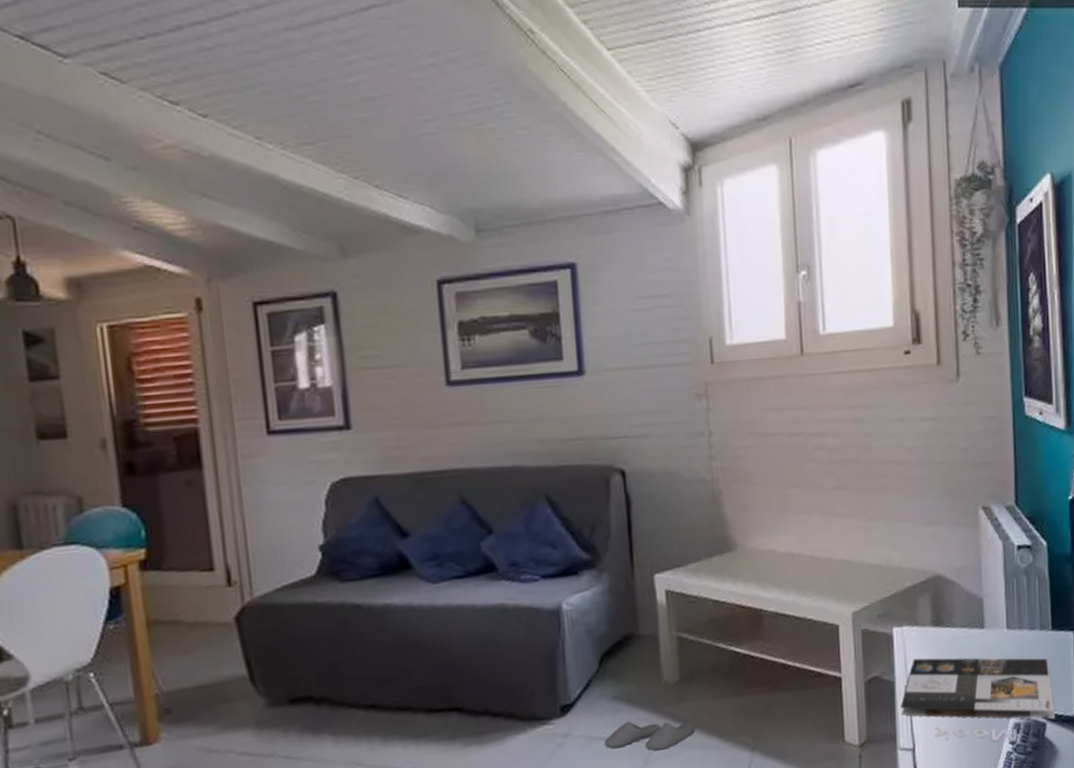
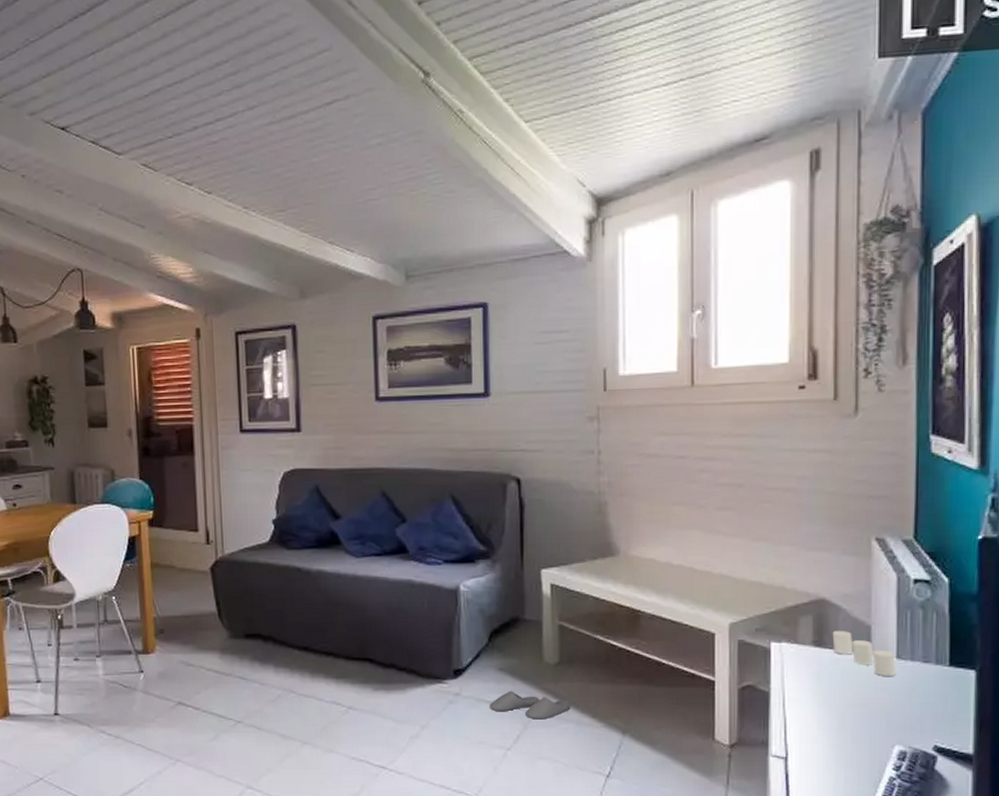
magazine: present [900,657,1055,743] -> none [774,674,948,769]
candle: none [949,606,1007,649] -> present [832,630,896,677]

